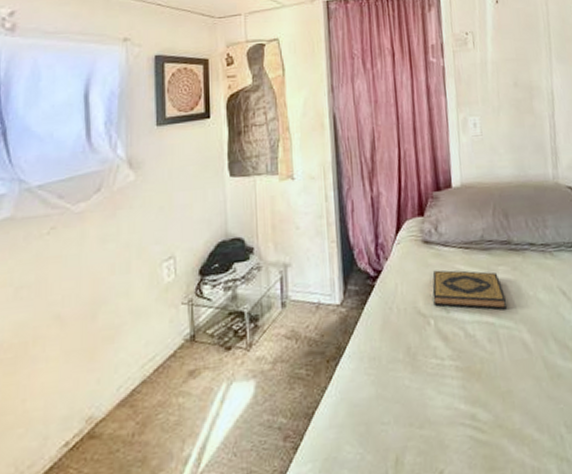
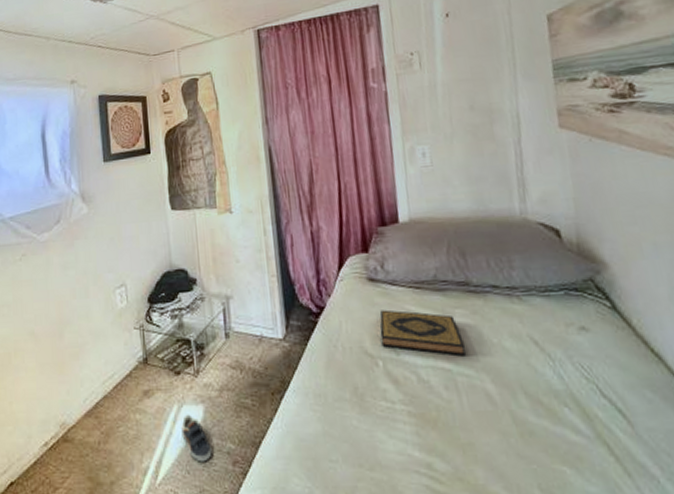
sneaker: none [229,391,262,442] -> present [181,414,212,462]

